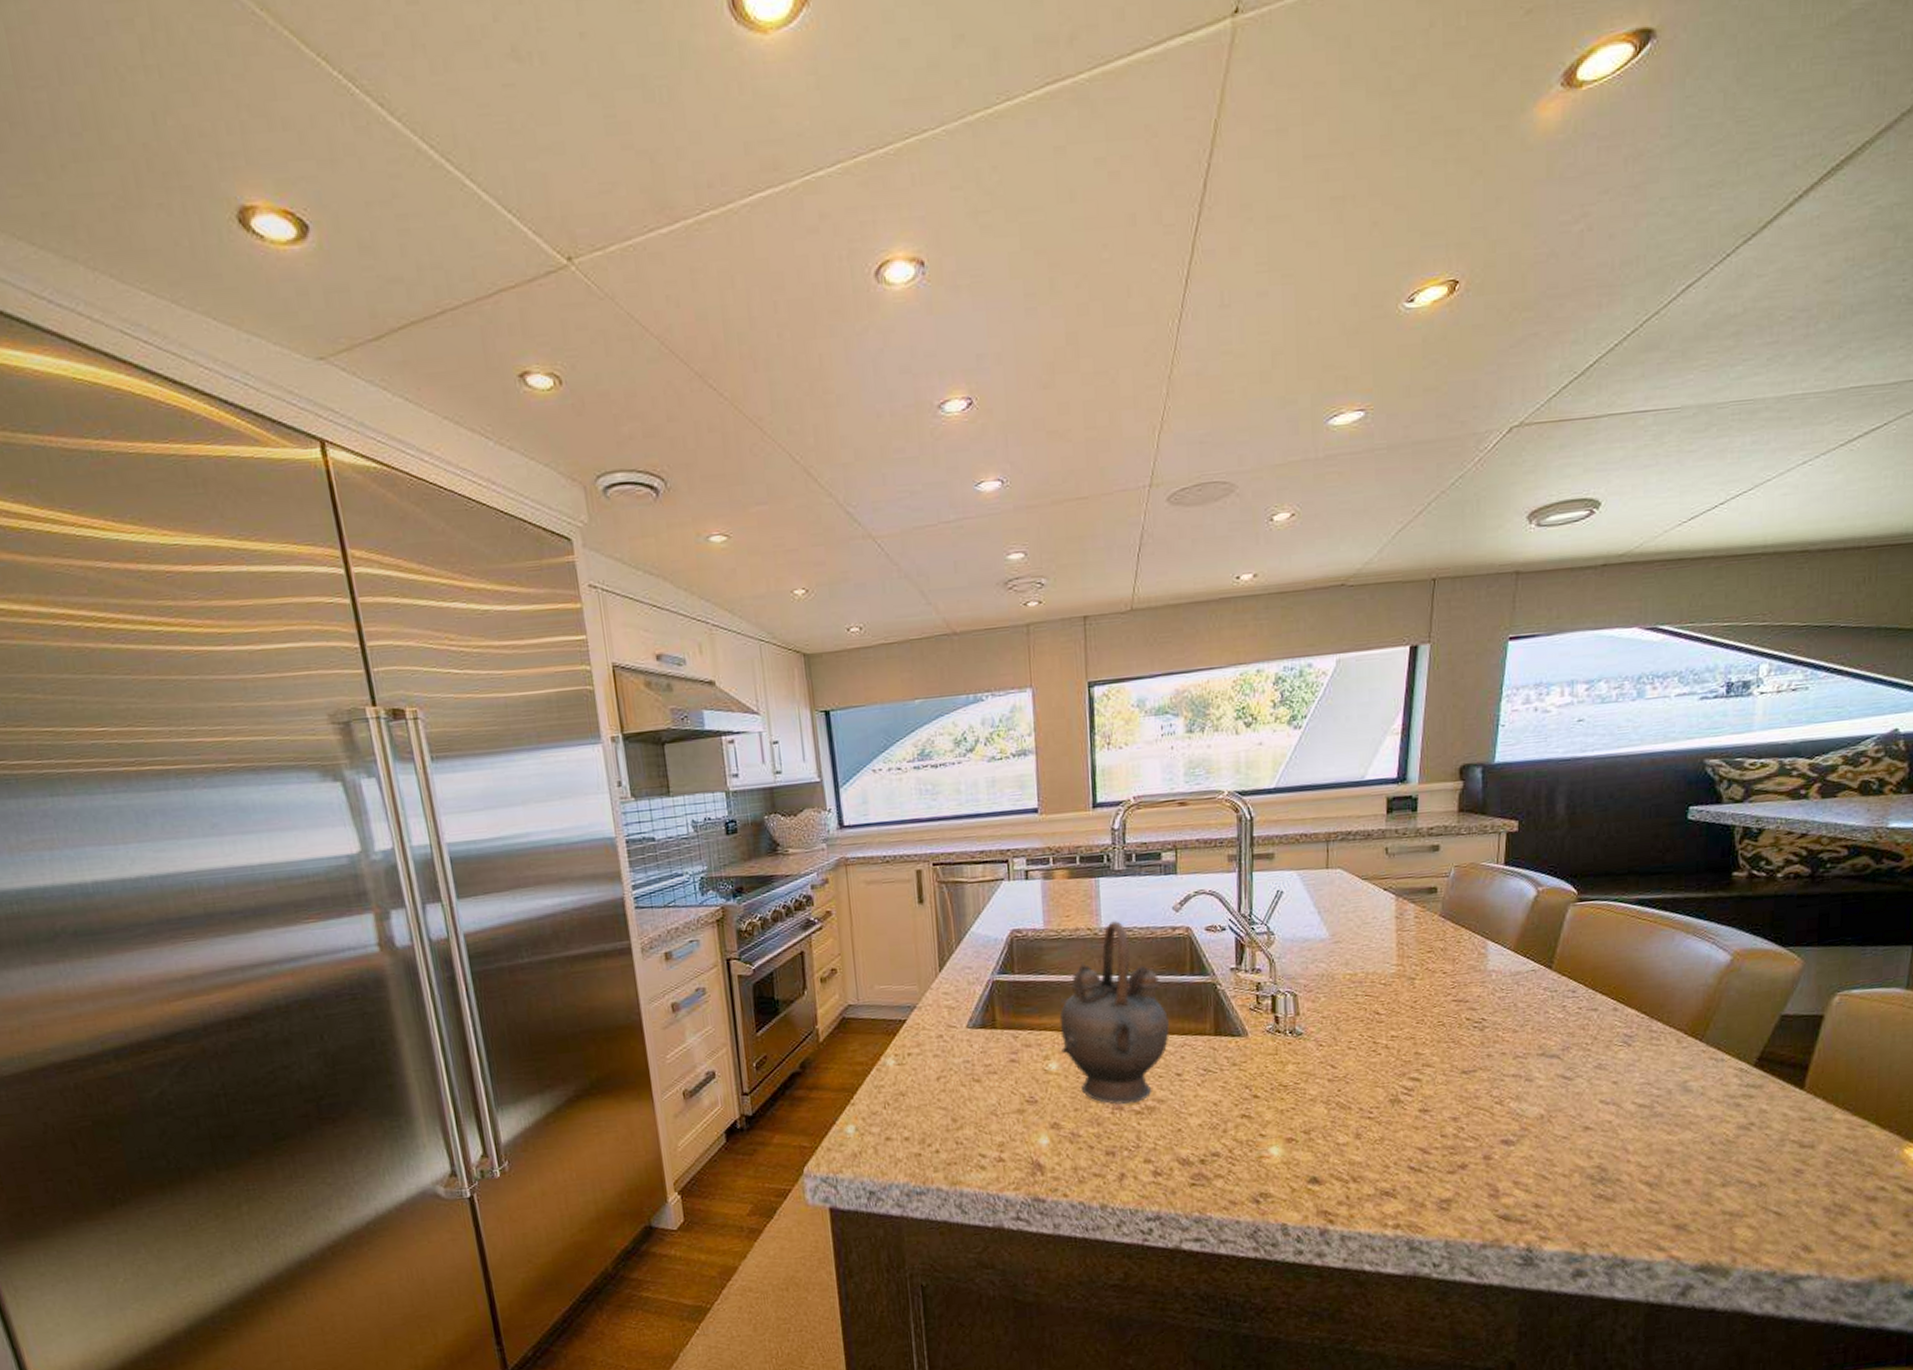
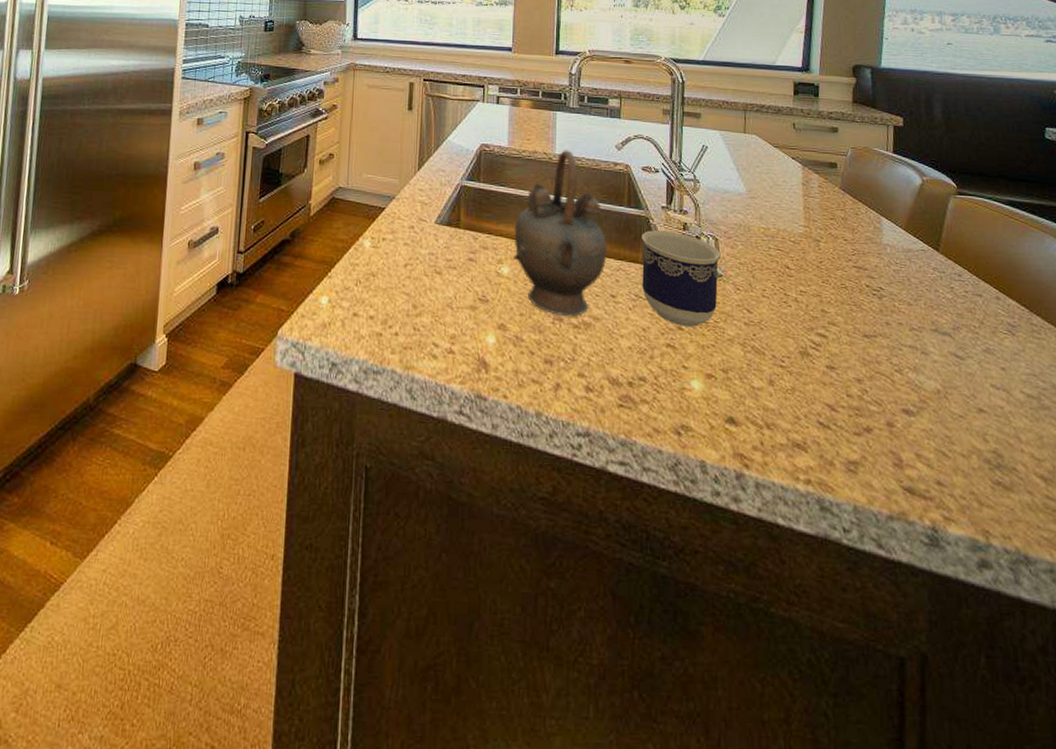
cup: none [1208,994,1300,1094] -> present [642,230,721,327]

